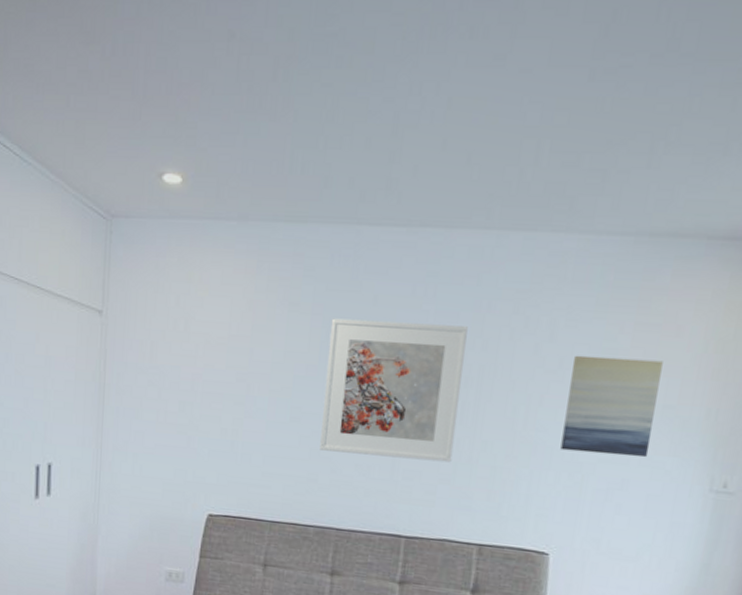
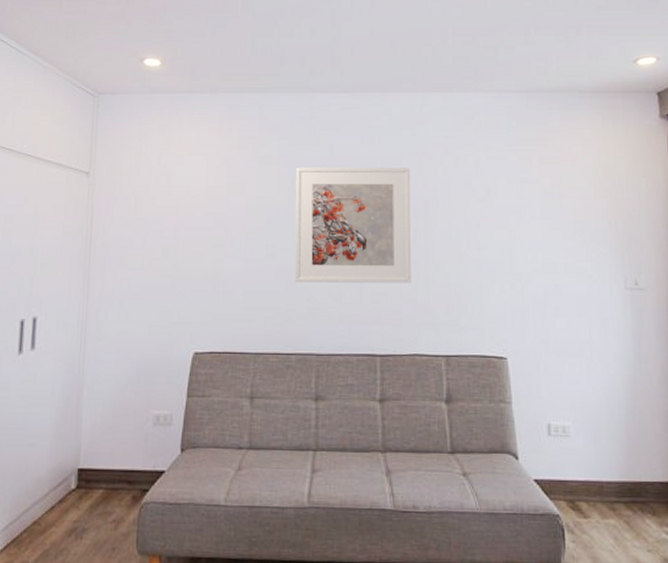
wall art: present [560,355,663,458] -> none [498,185,571,265]

